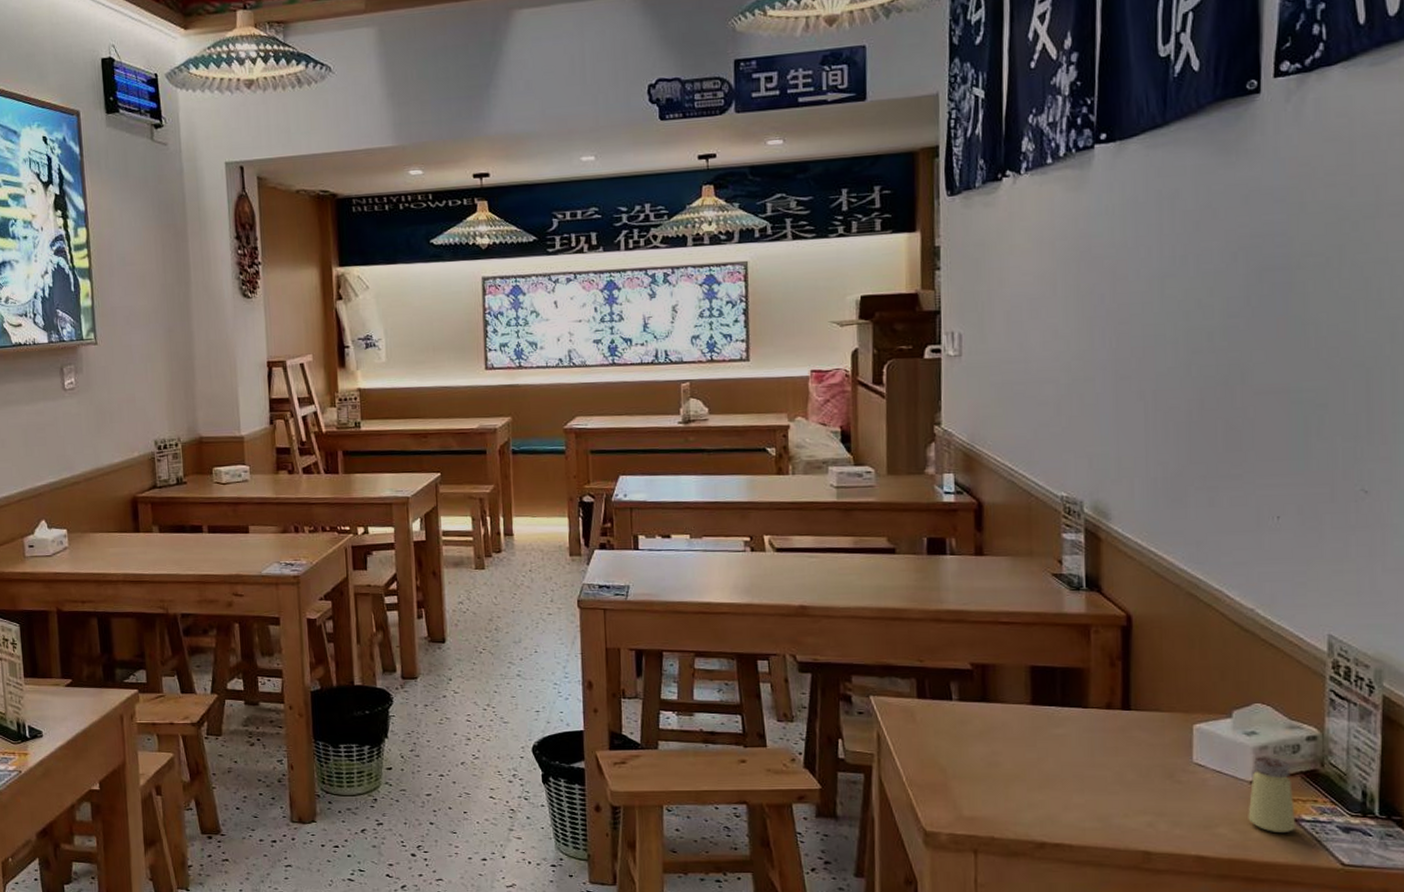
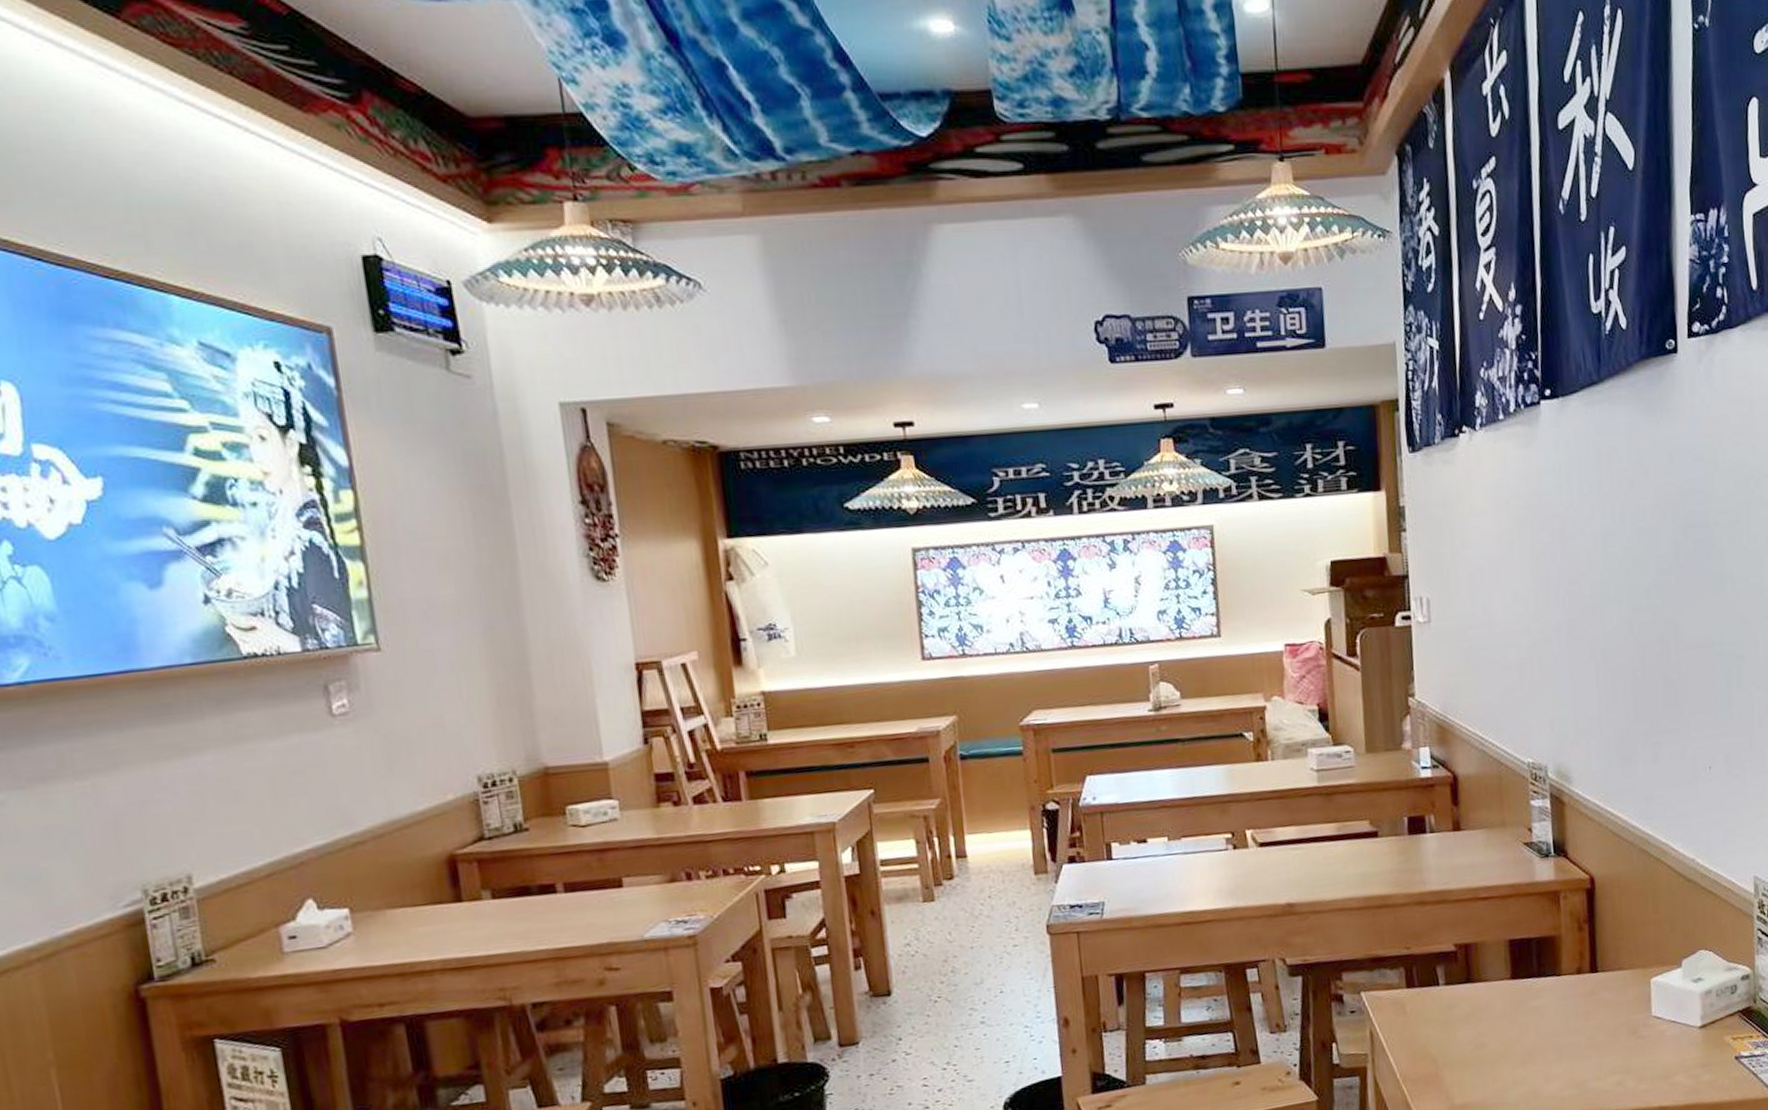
saltshaker: present [1248,756,1295,834] -> none [1699,999,1736,1073]

